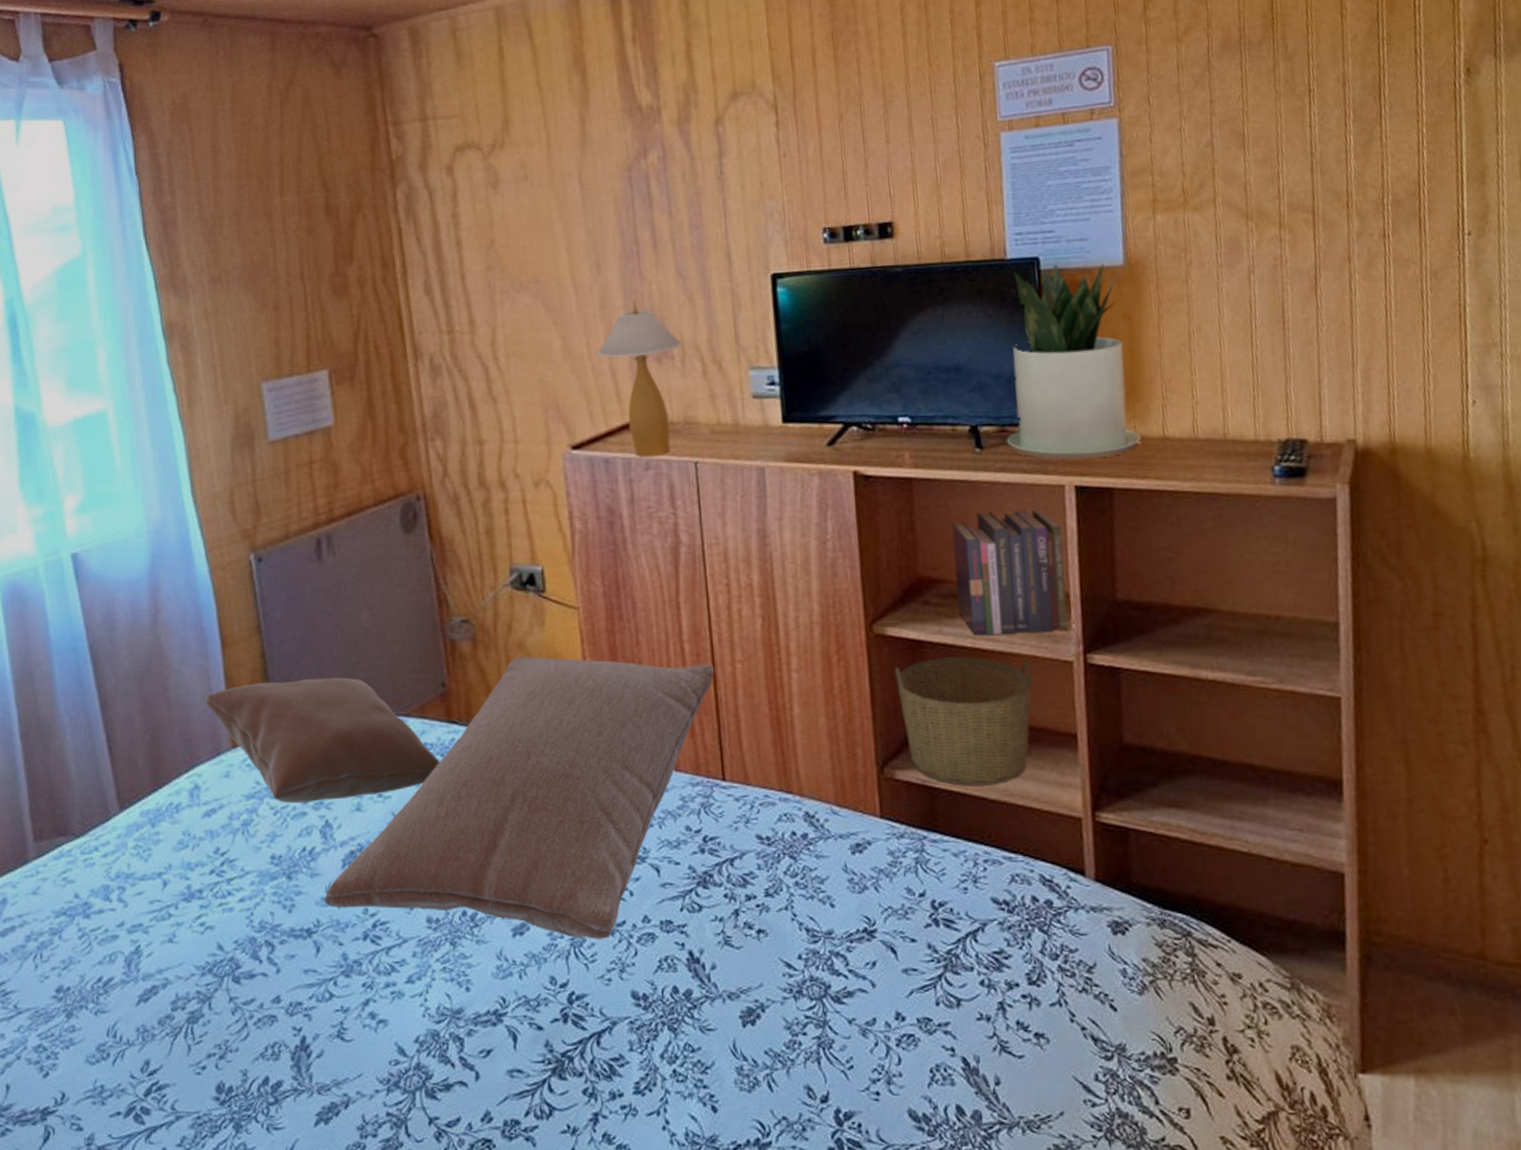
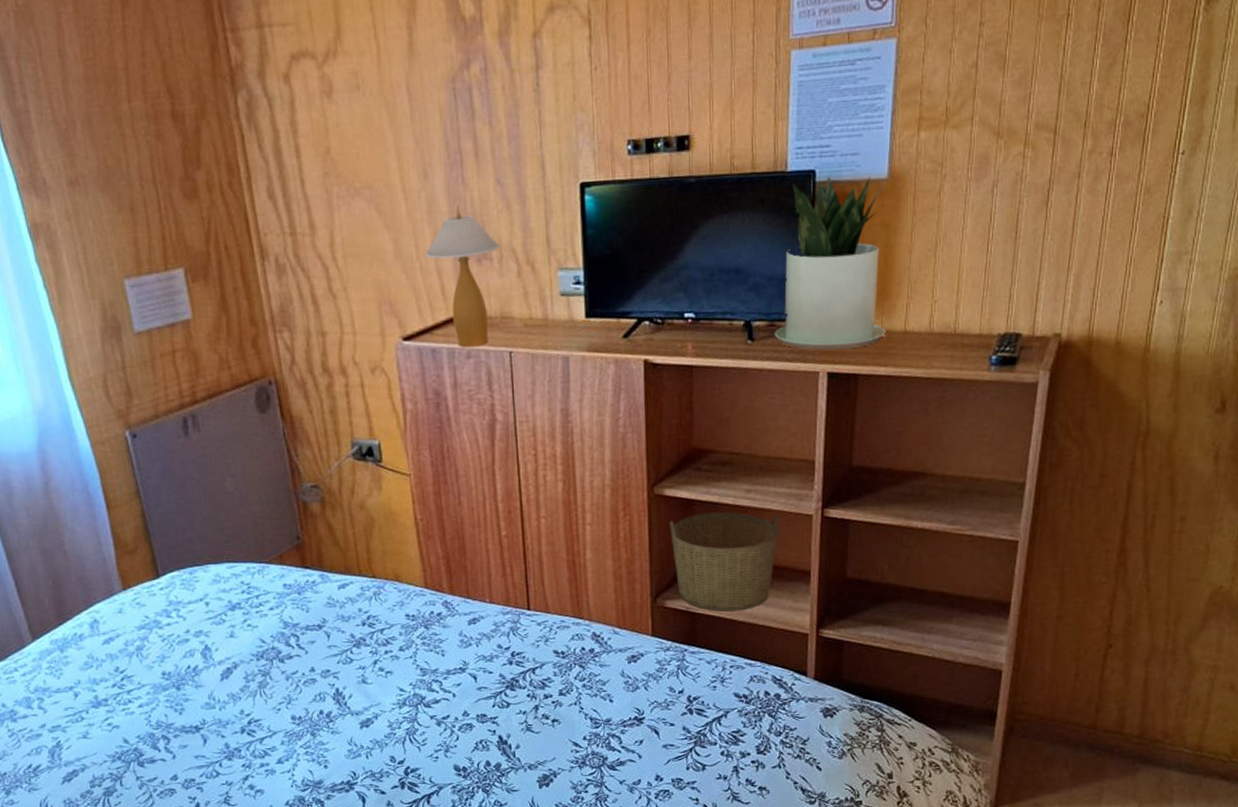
cushion: present [205,677,441,803] -> none [97,532,298,632]
pillow: present [324,656,715,940] -> none [207,515,523,729]
books: present [951,509,1068,636] -> none [723,391,813,495]

